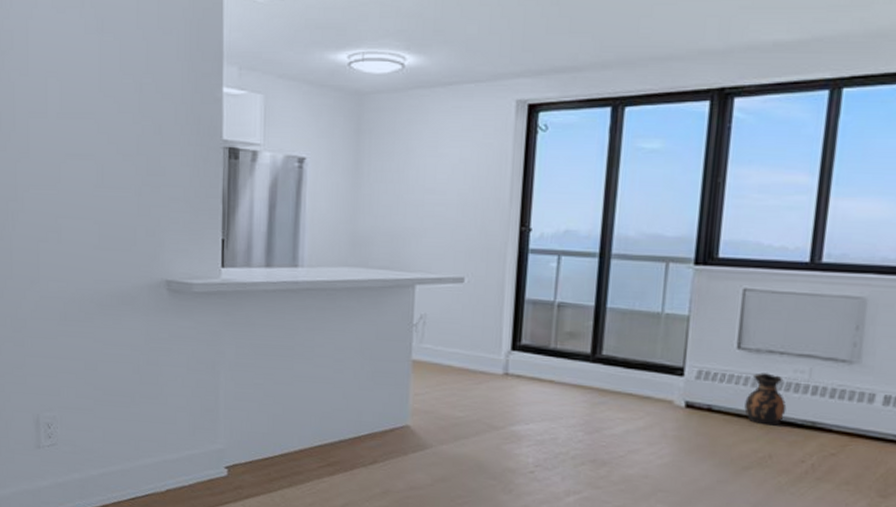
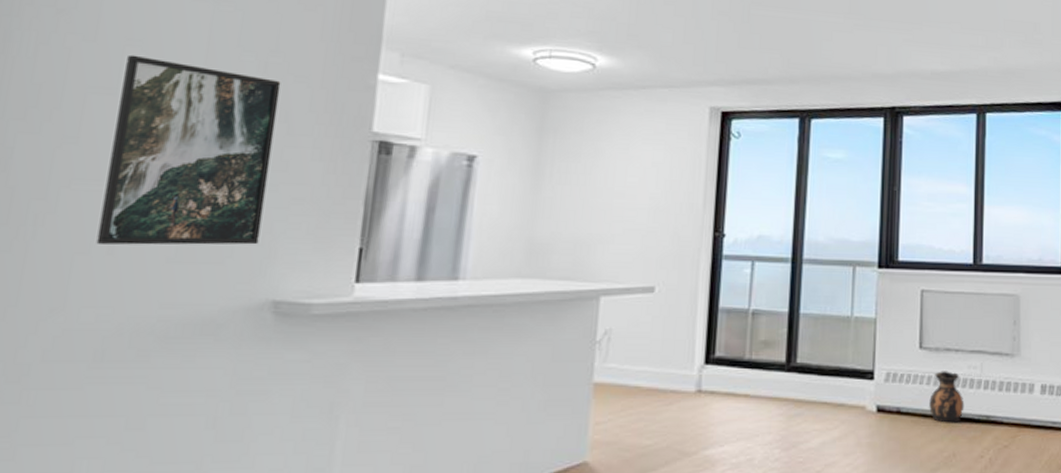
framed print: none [49,84,153,236] -> present [96,54,281,245]

